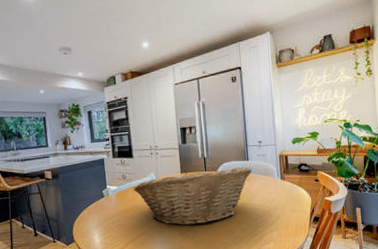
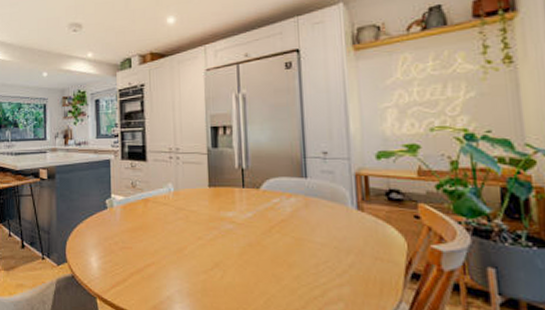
fruit basket: present [133,166,252,226] -> none [144,183,313,261]

